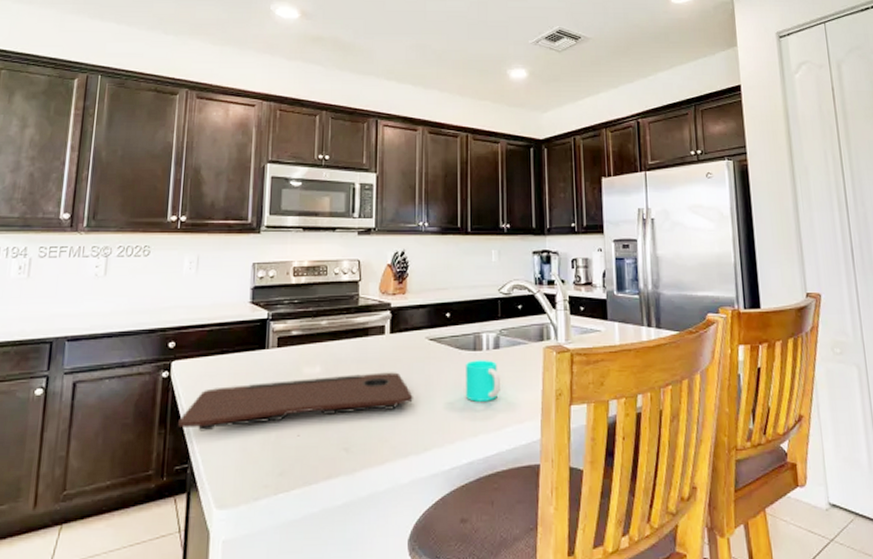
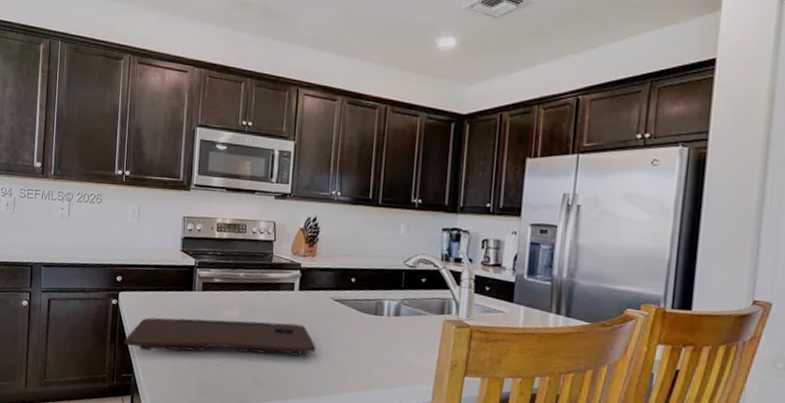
cup: present [466,360,500,402] -> none [364,323,398,362]

